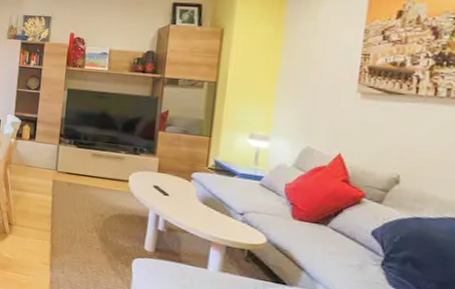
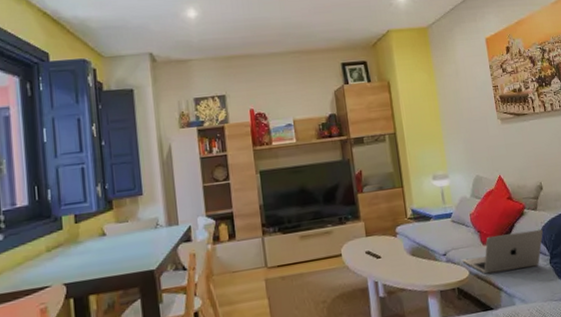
laptop: none [261,212,383,262] -> present [462,229,543,274]

